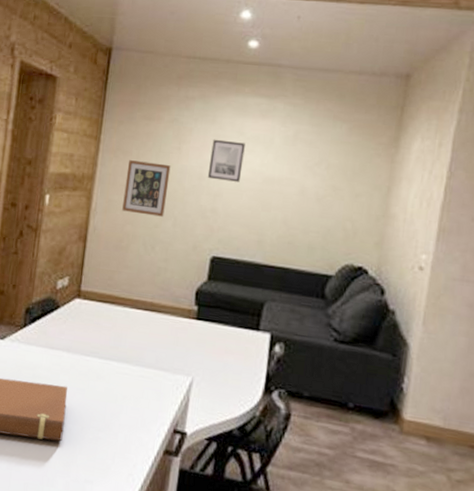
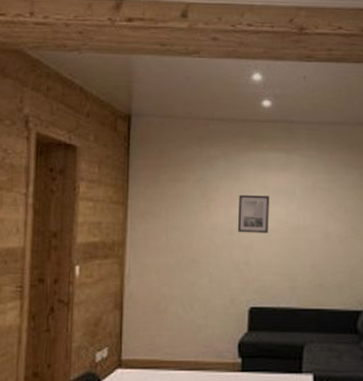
wall art: present [122,160,171,217] -> none [157,222,201,275]

